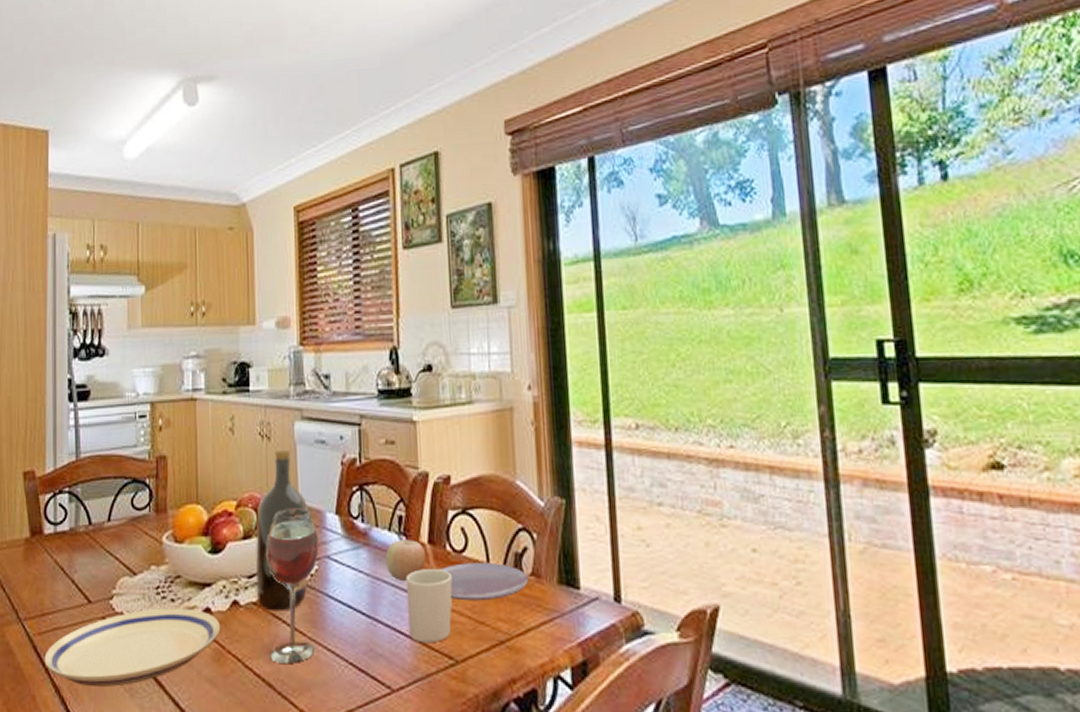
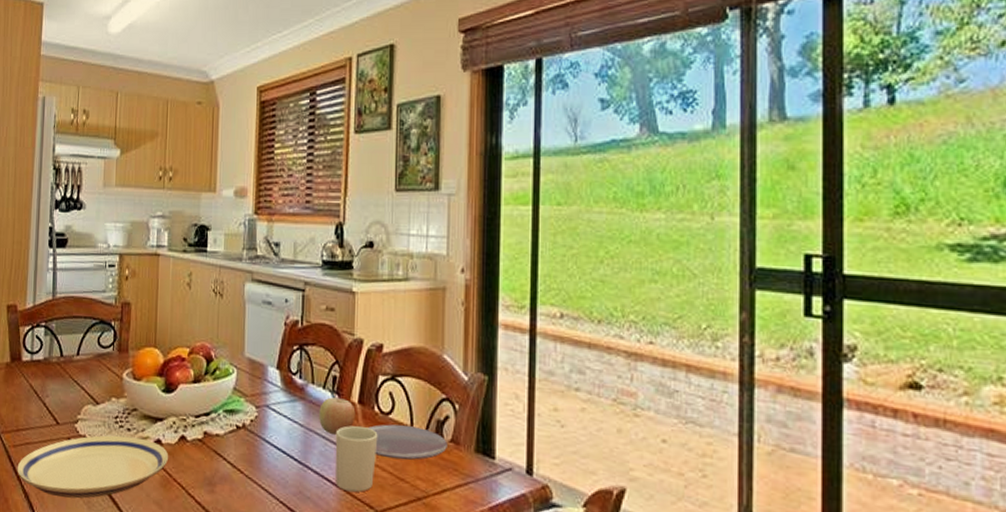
wine bottle: present [255,450,308,611] -> none [201,307,252,450]
wineglass: present [266,508,319,665] -> none [210,360,260,497]

